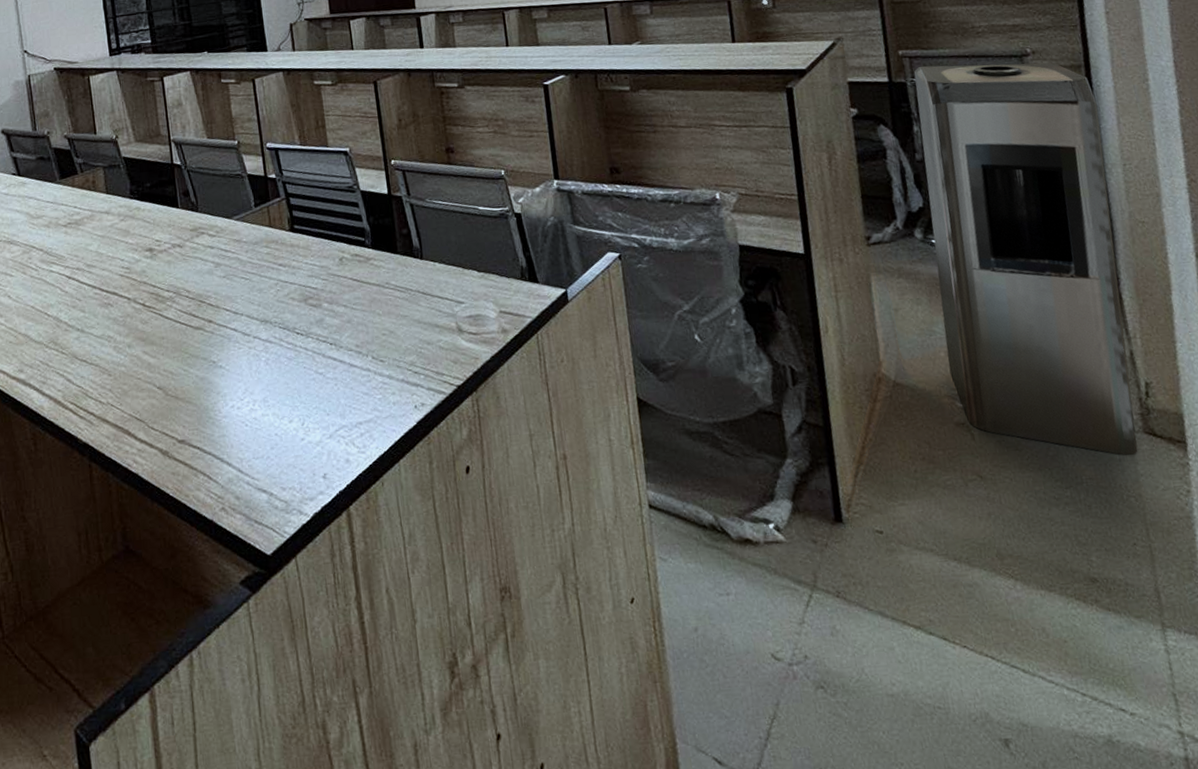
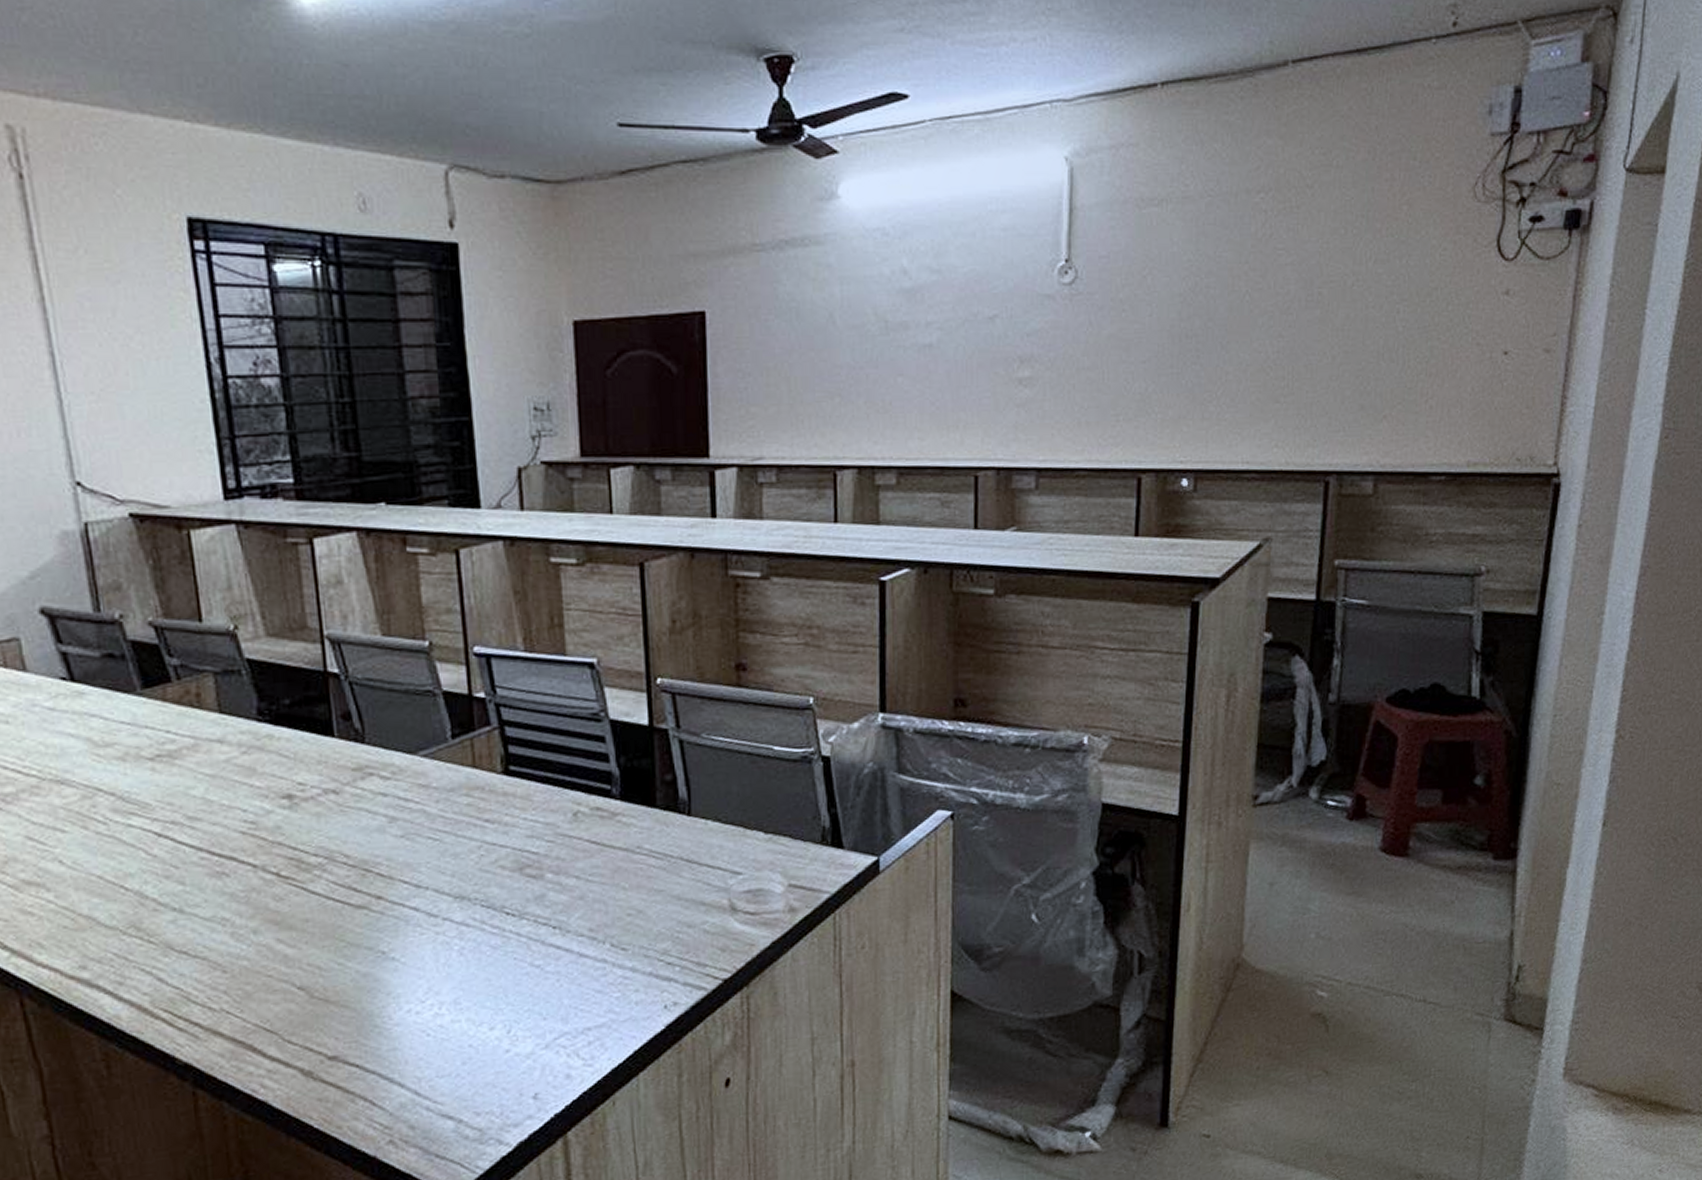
water dispenser: present [914,62,1138,456] -> none [1317,581,1543,1045]

